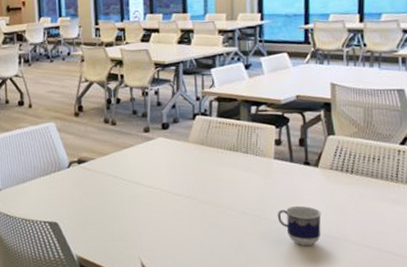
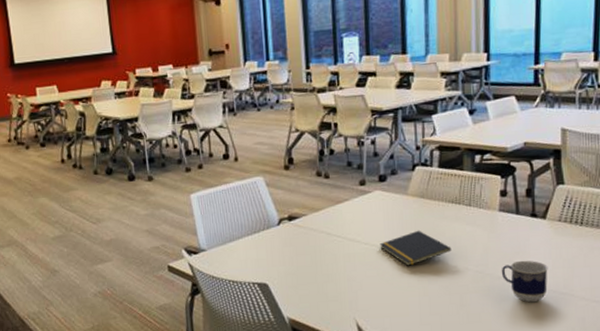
notepad: none [163,175,230,209] -> present [380,230,452,266]

